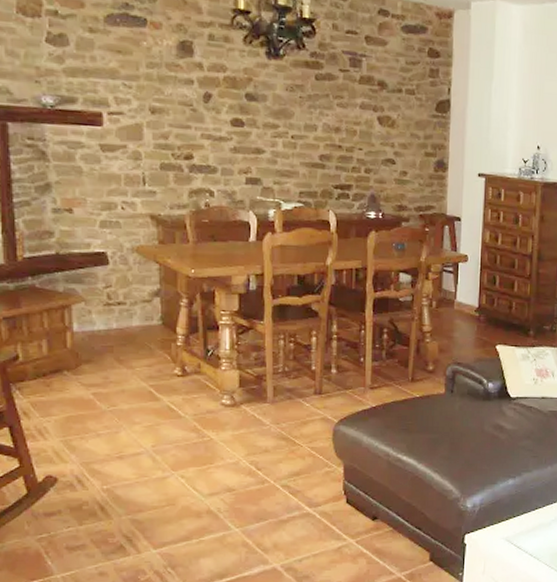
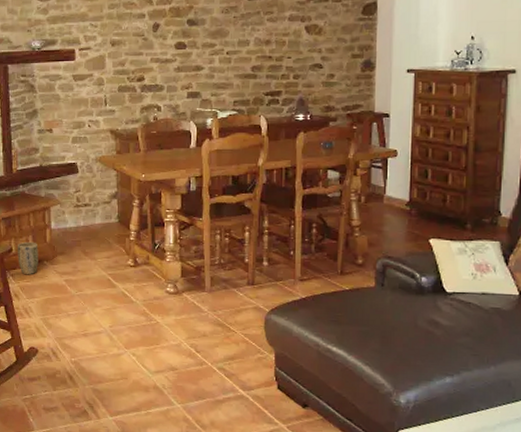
plant pot: none [26,347,56,388] -> present [18,241,39,275]

